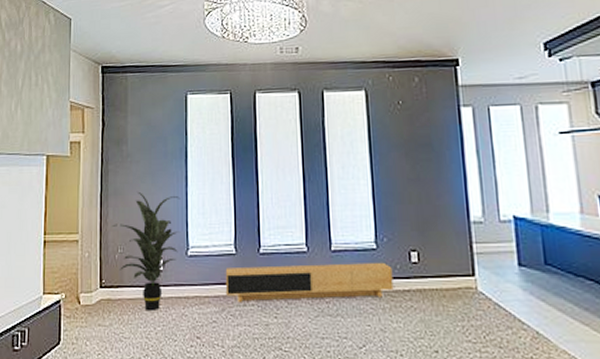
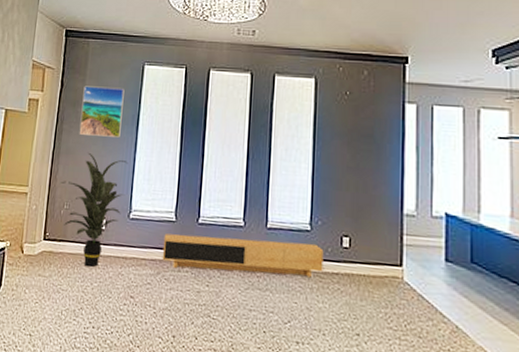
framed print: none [126,121,169,174] -> present [79,86,125,138]

